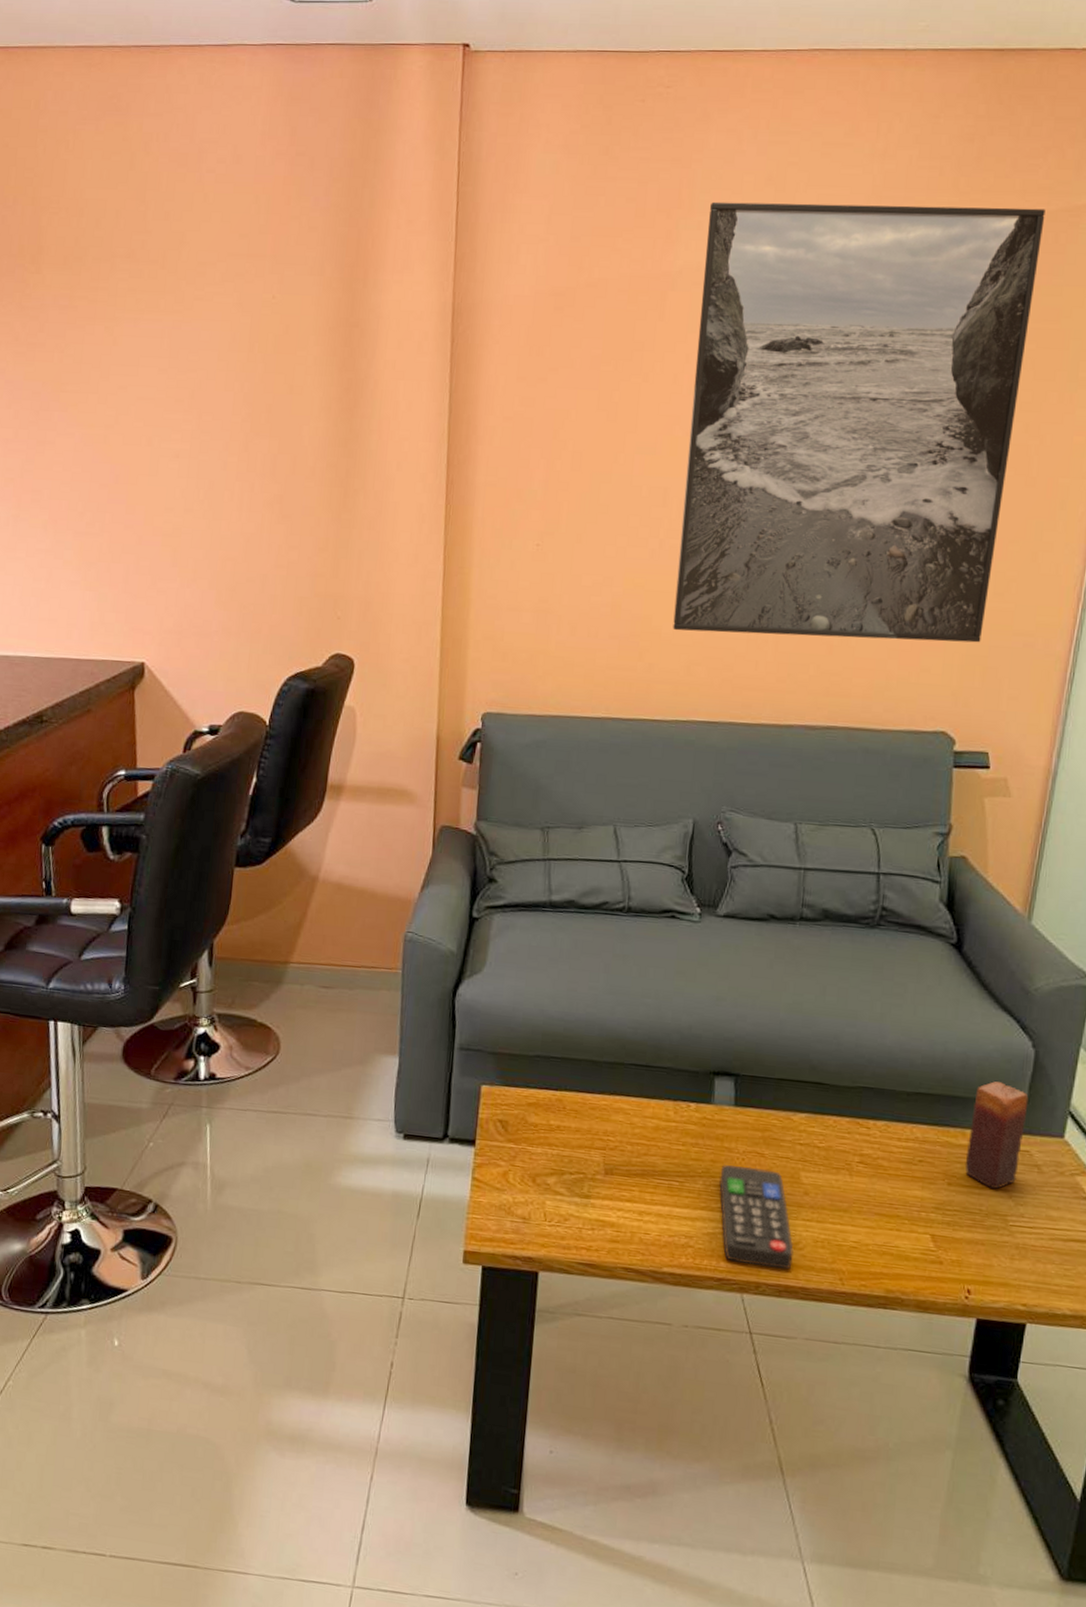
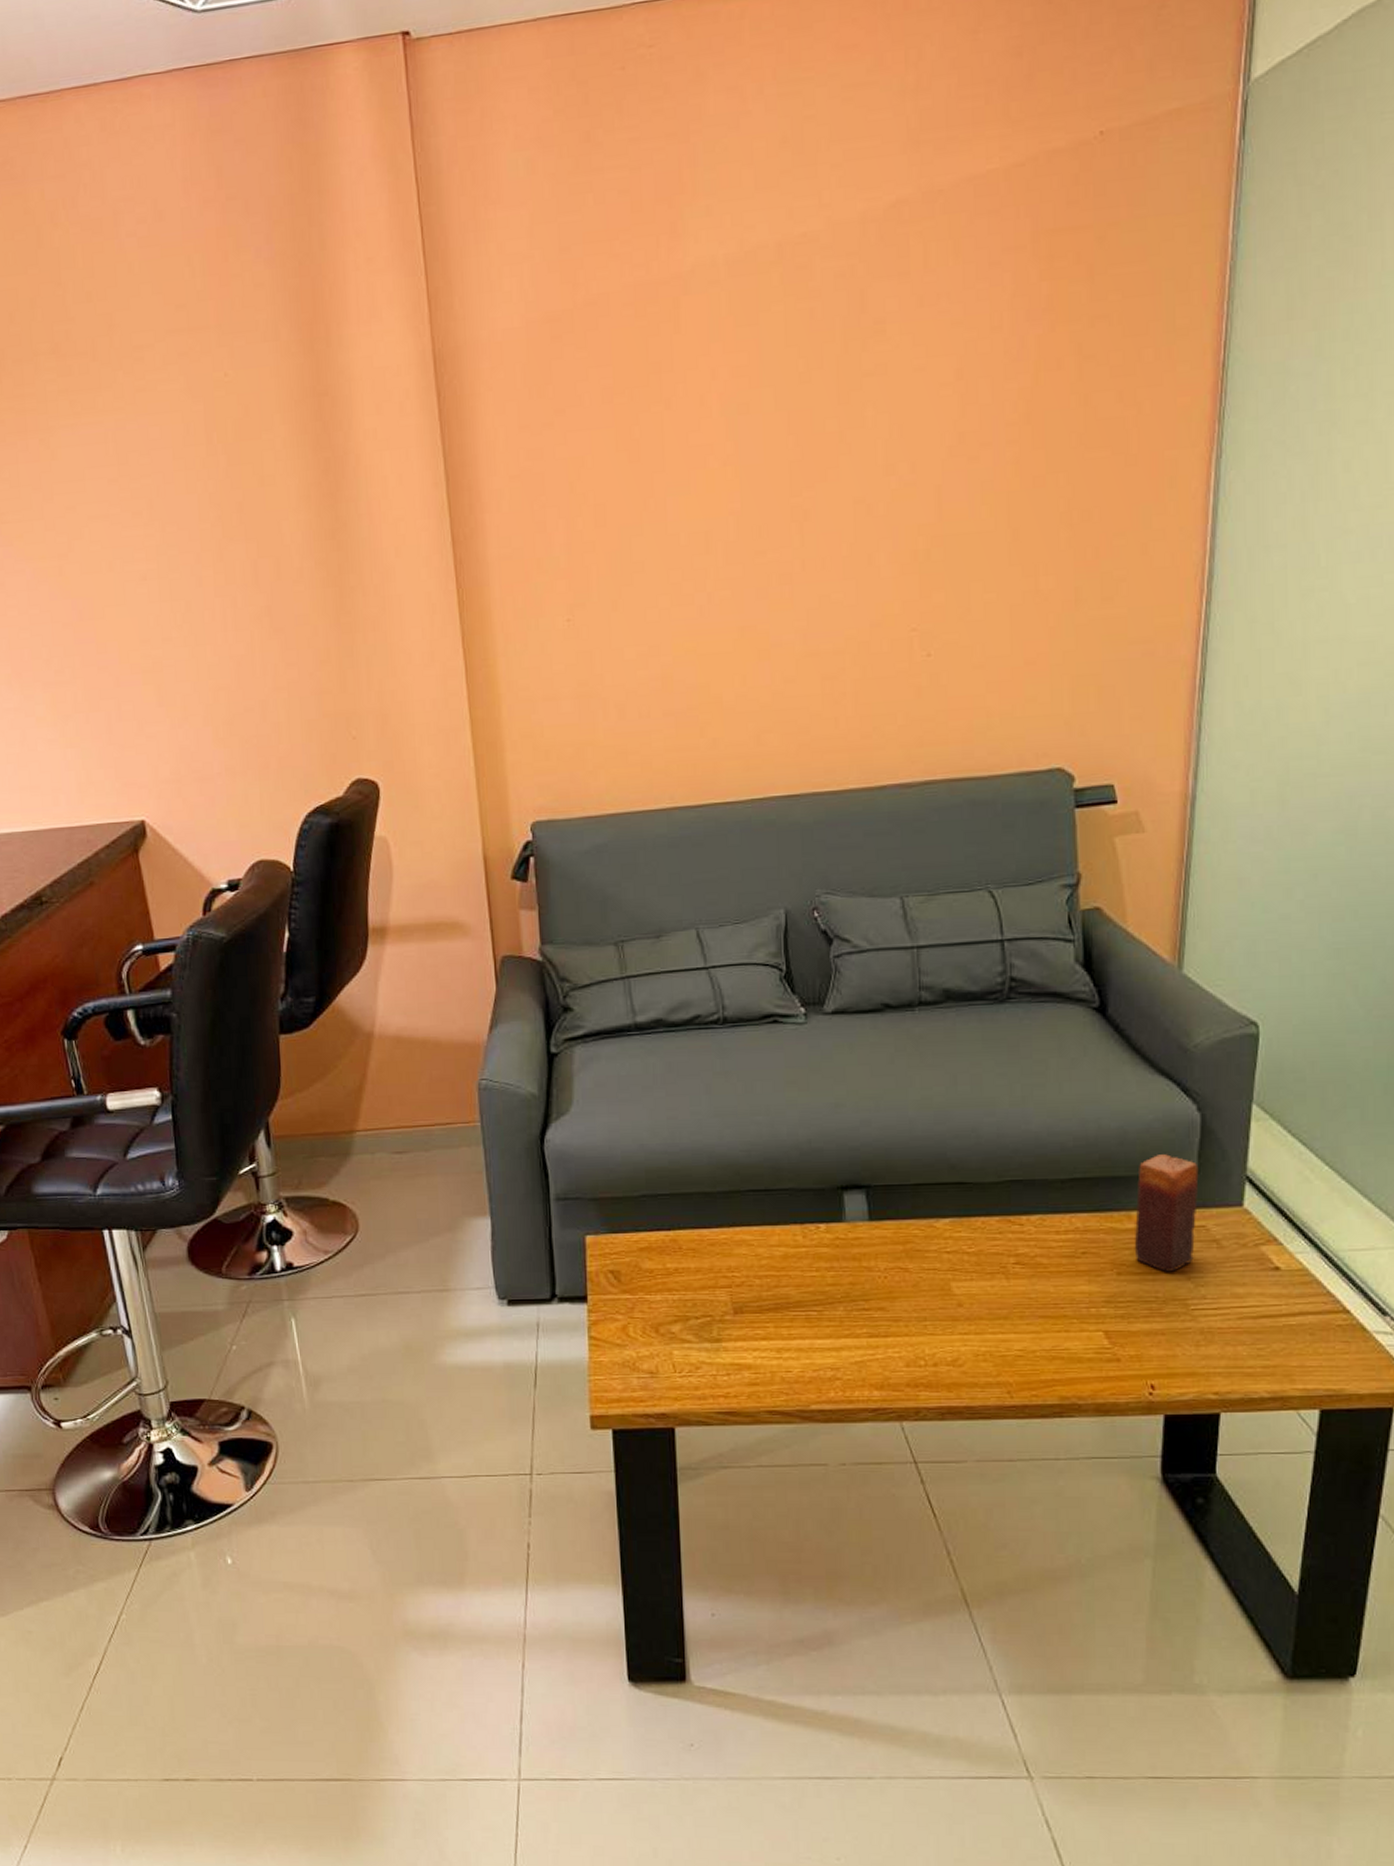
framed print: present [673,201,1046,643] -> none [717,125,1117,697]
remote control: present [719,1165,794,1270] -> none [862,1284,953,1390]

